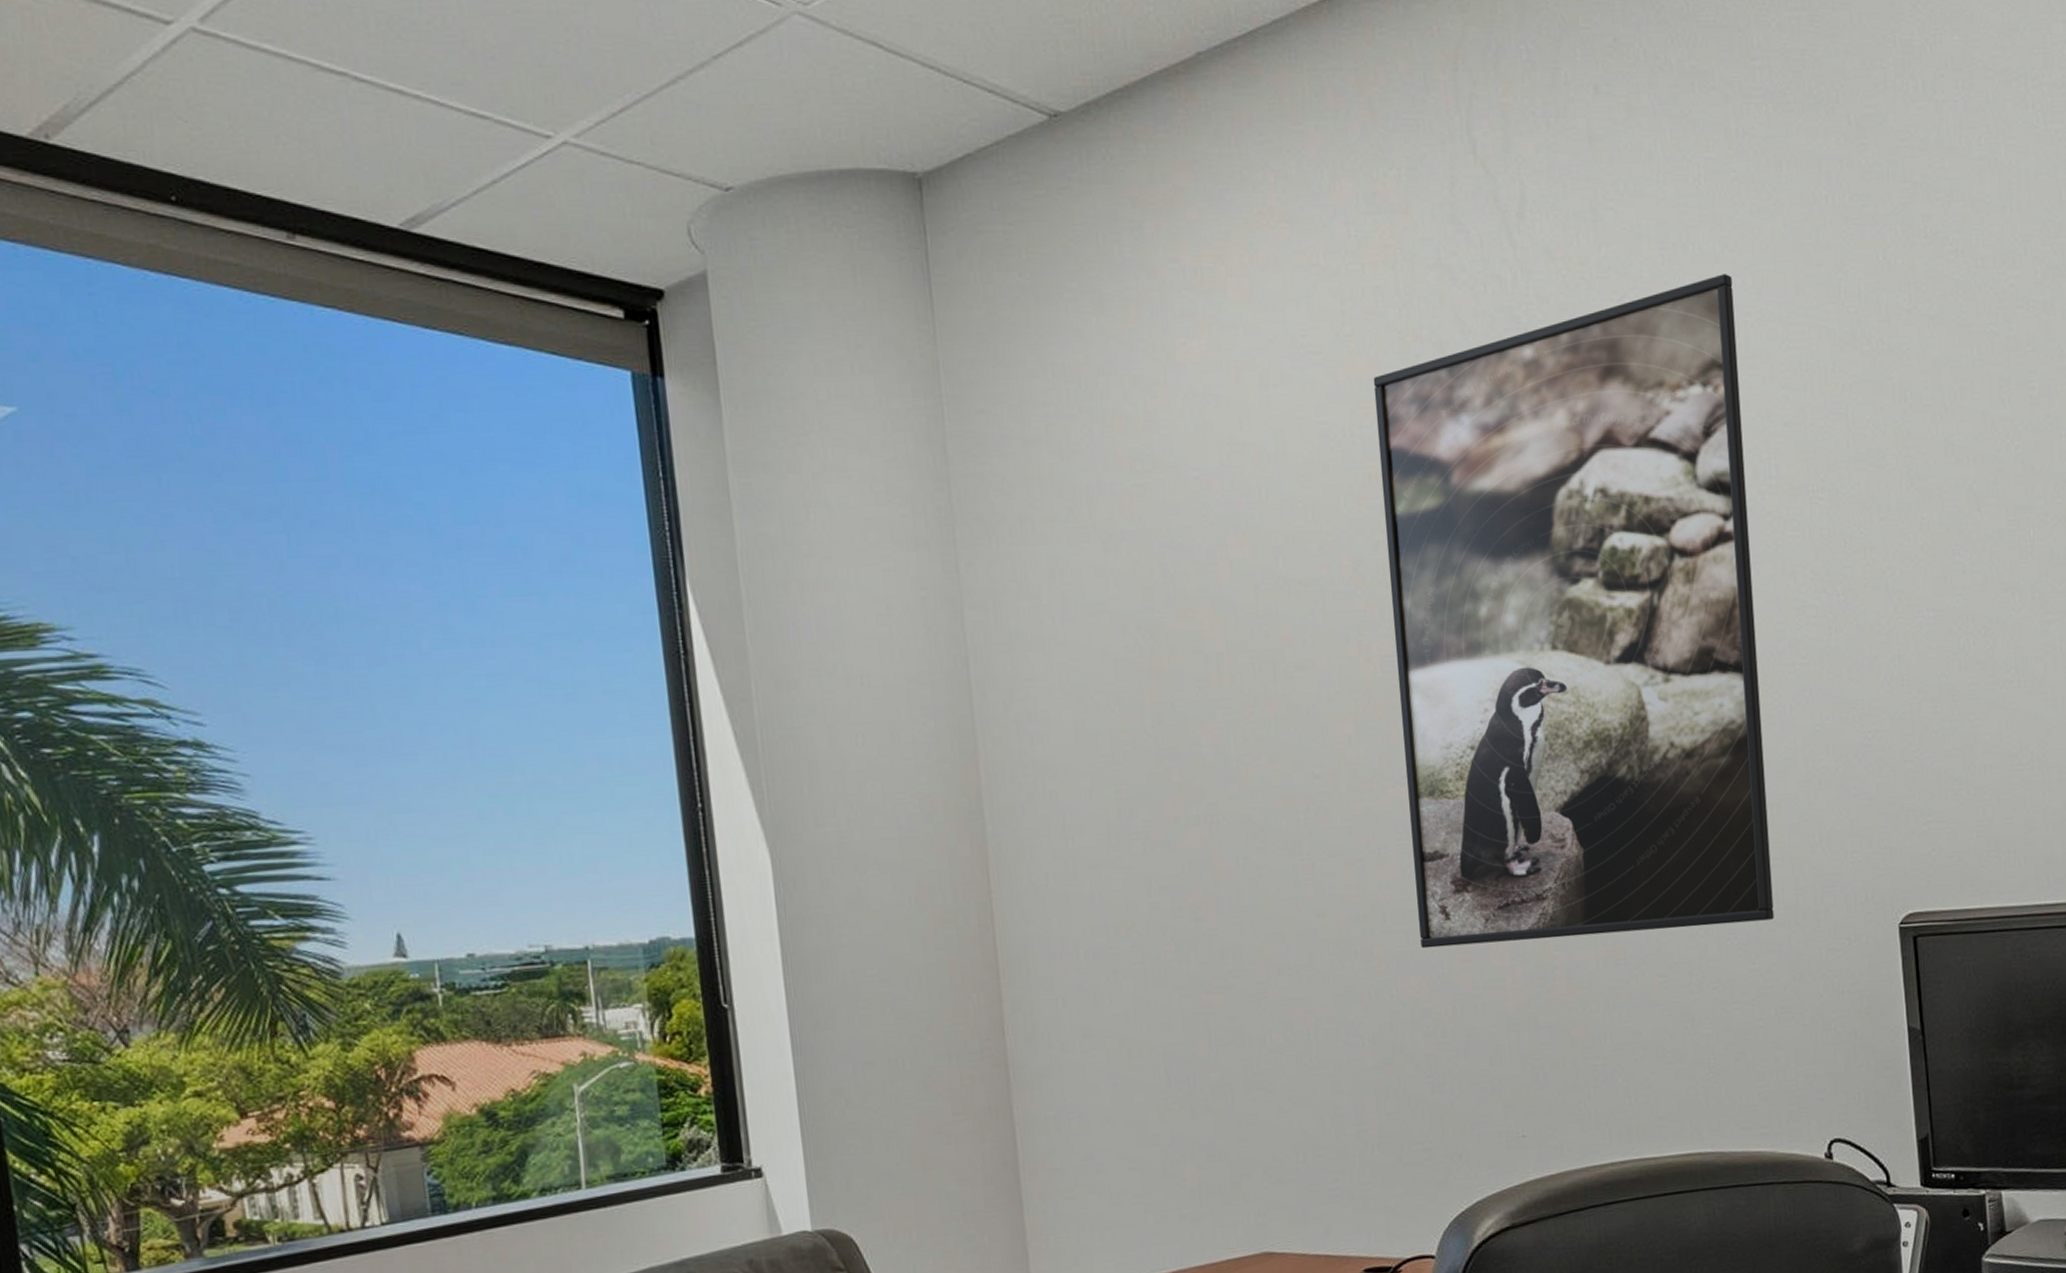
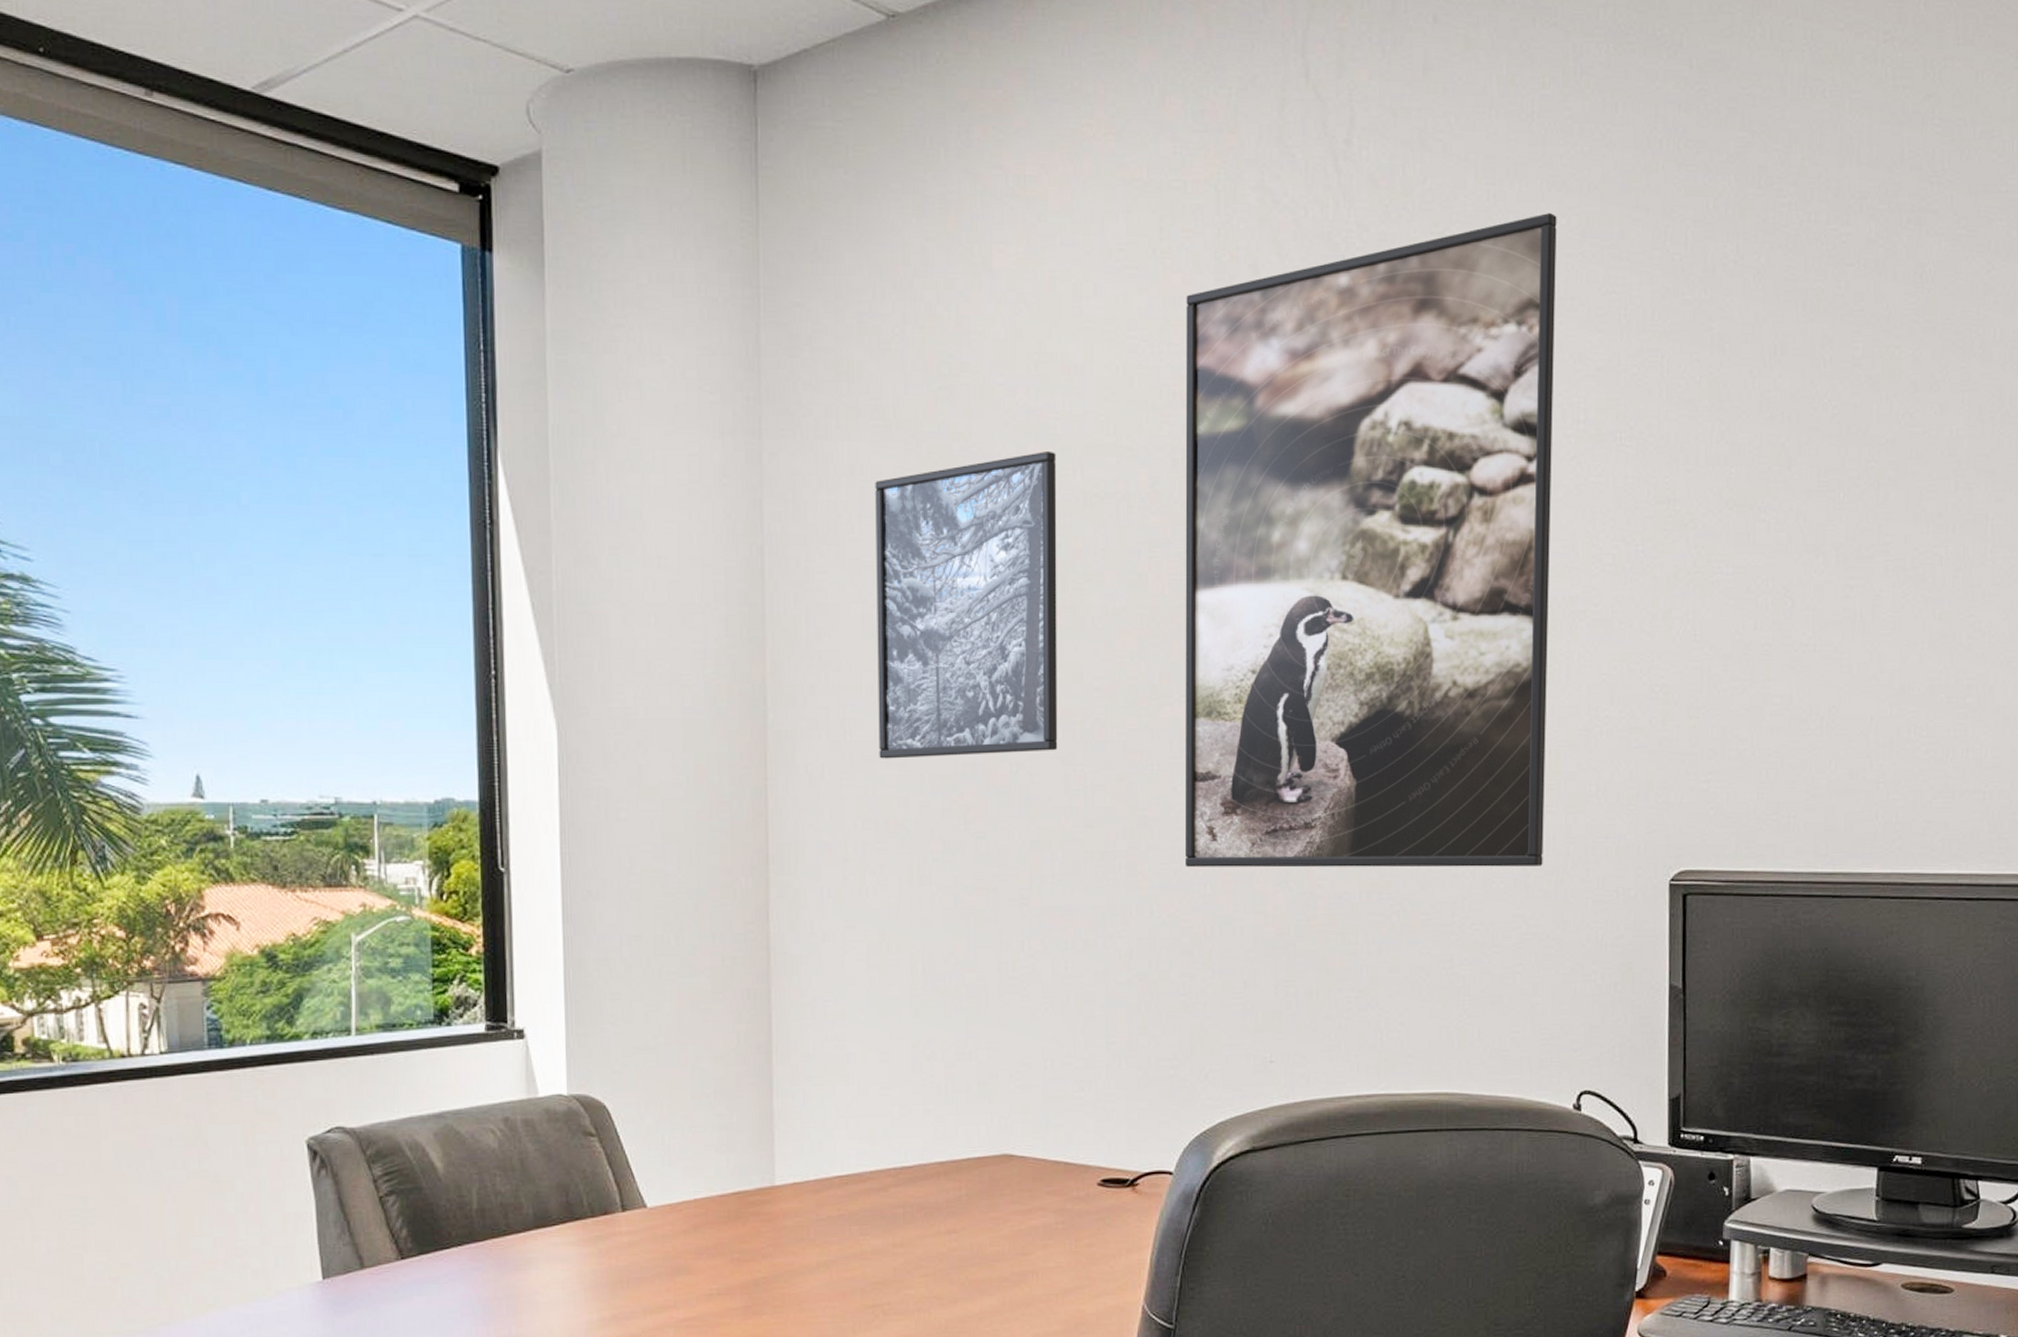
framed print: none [1076,541,1283,863] -> present [875,450,1058,759]

